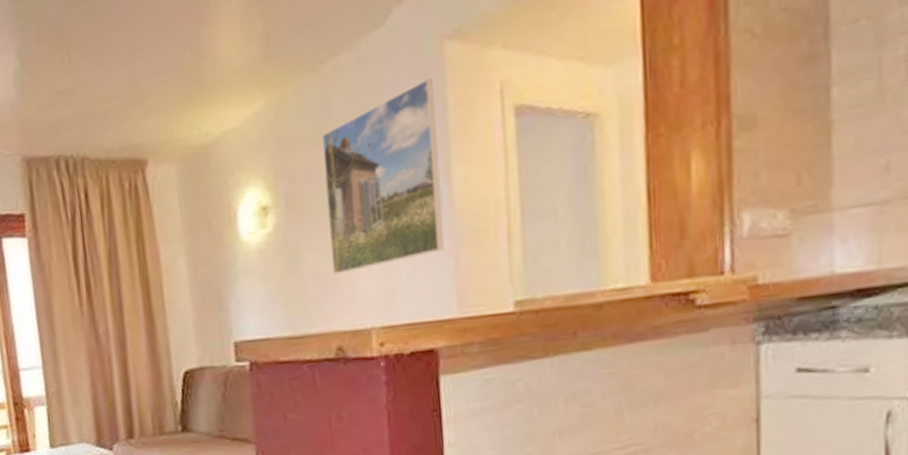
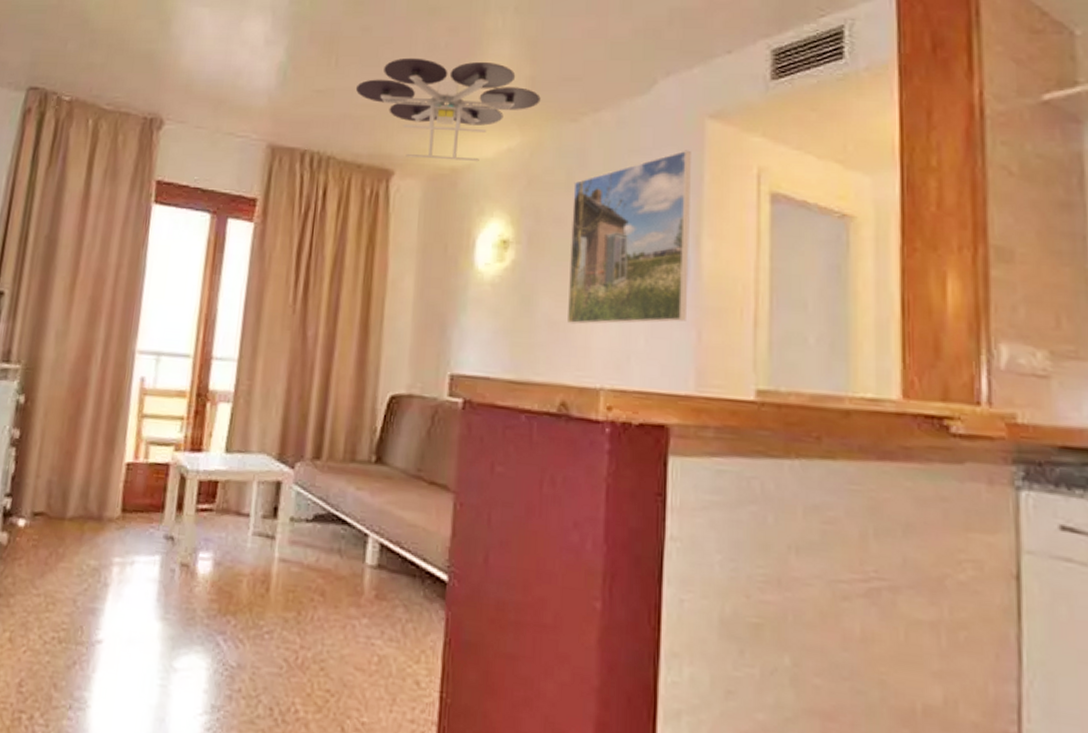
ceiling light: none [93,24,278,143] -> present [355,57,541,161]

